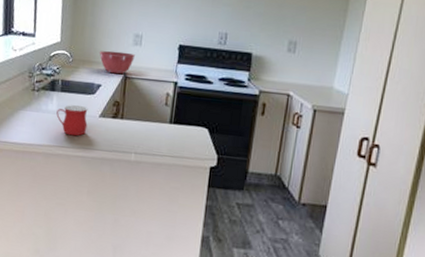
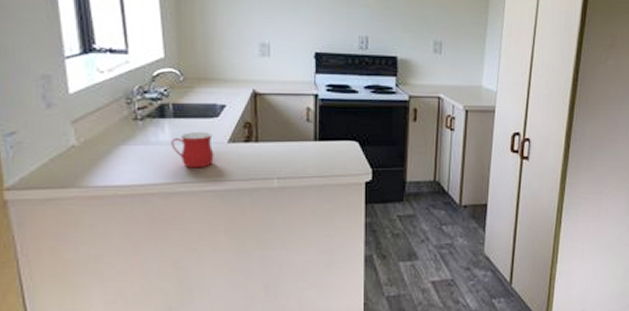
mixing bowl: present [100,50,135,75] -> none [219,64,263,91]

